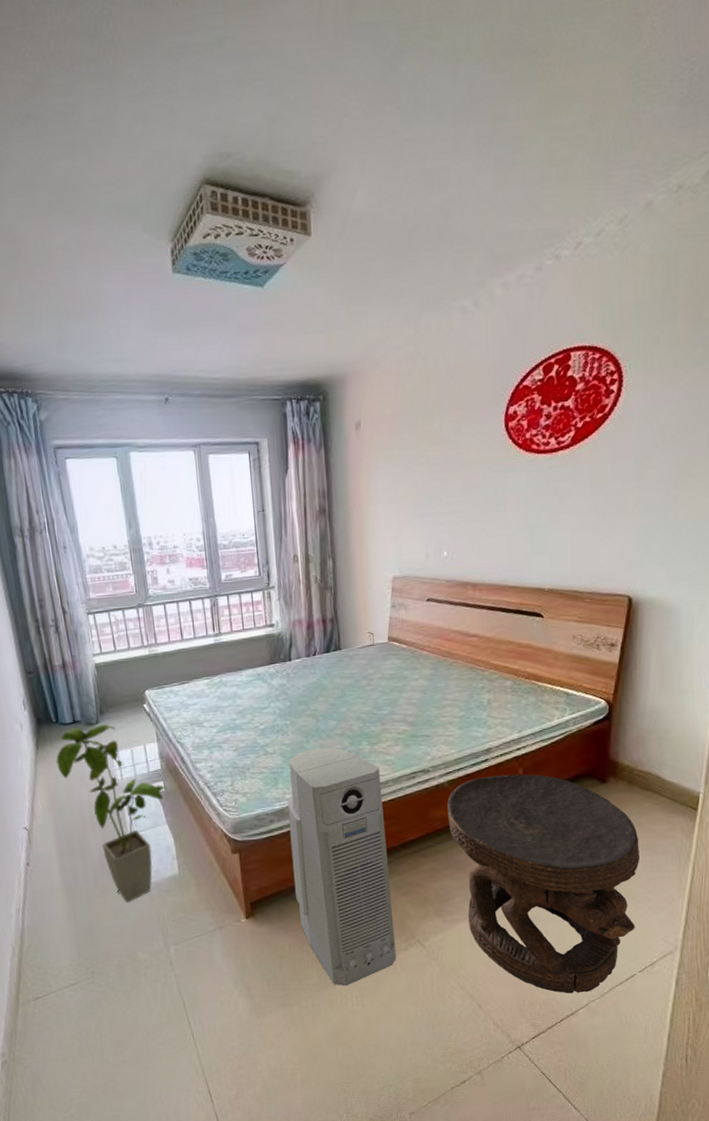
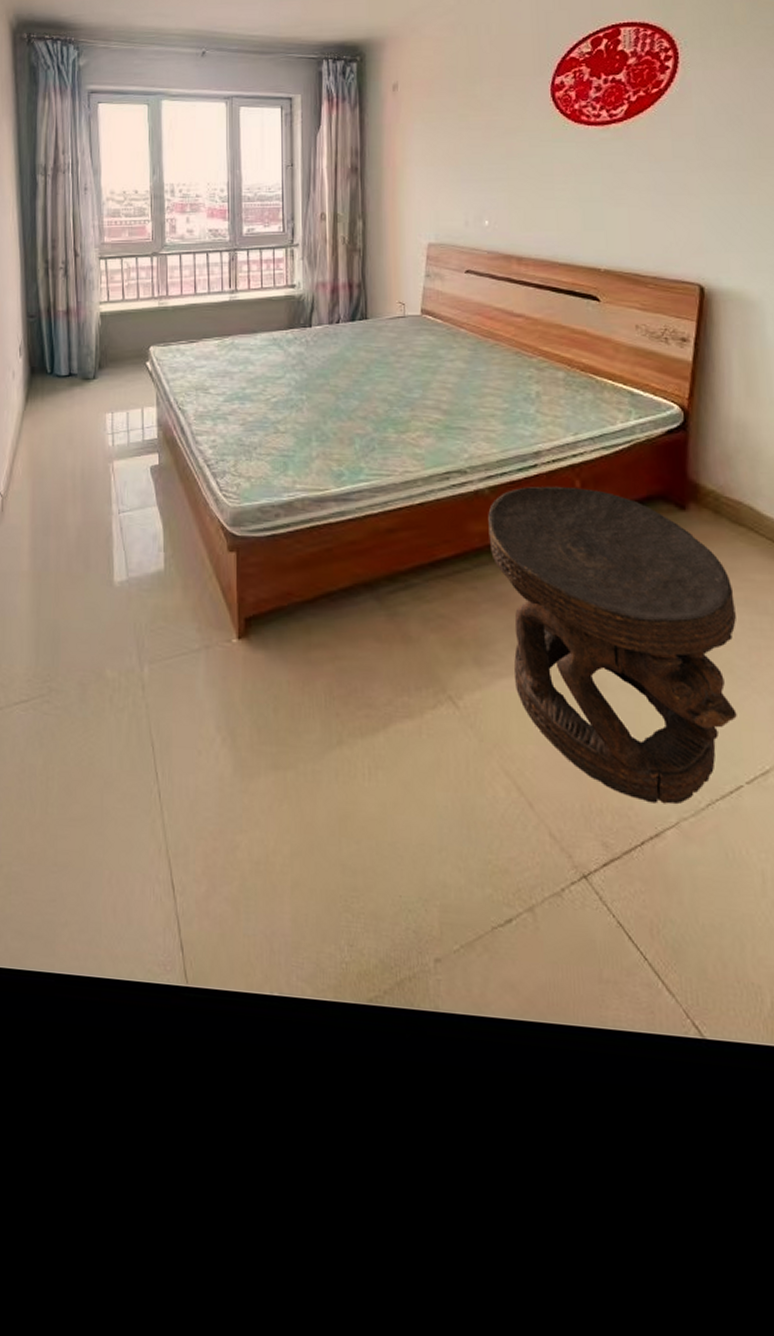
house plant: present [56,723,169,903] -> none [45,380,164,600]
air purifier: present [287,747,397,987] -> none [297,430,422,751]

